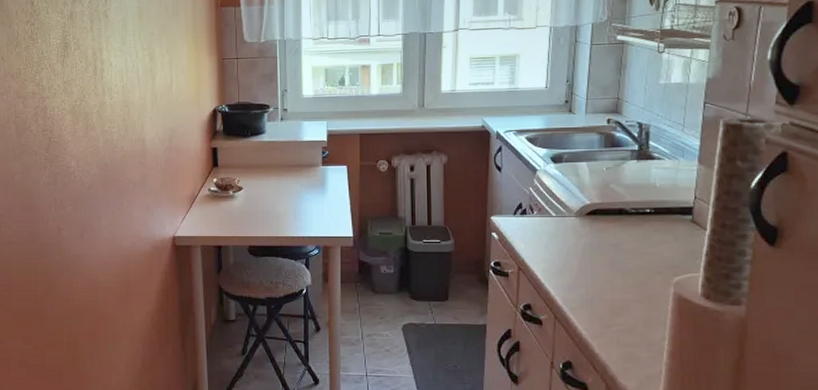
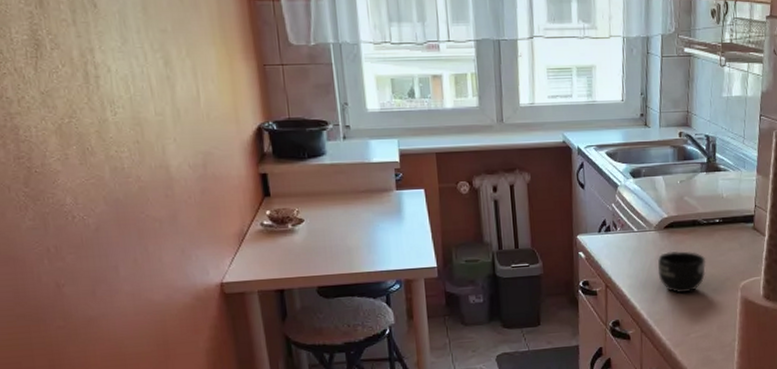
mug: none [576,240,633,283] -> present [657,251,706,294]

